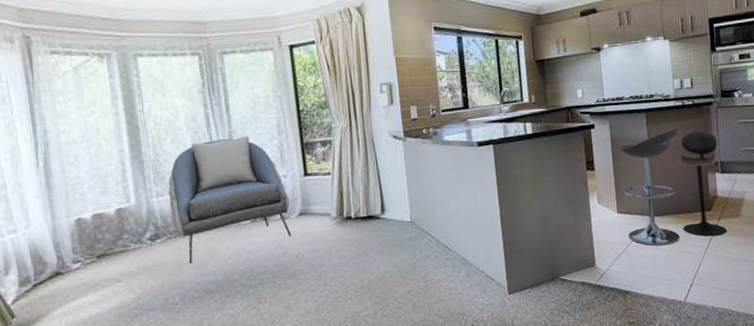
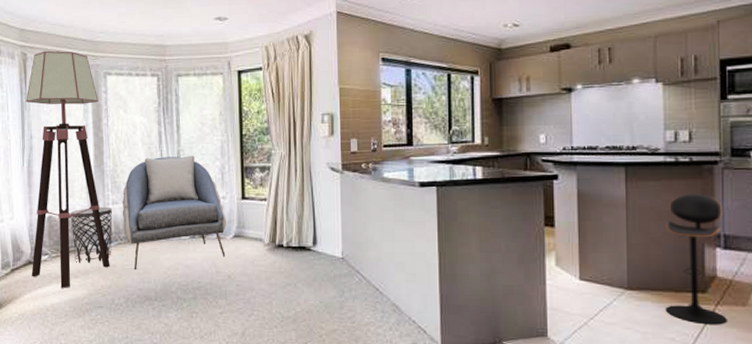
floor lamp: none [34,32,160,296] -> present [26,50,110,288]
side table: none [104,200,161,267] -> present [70,206,112,264]
bar stool: present [618,127,680,246] -> none [586,187,669,326]

